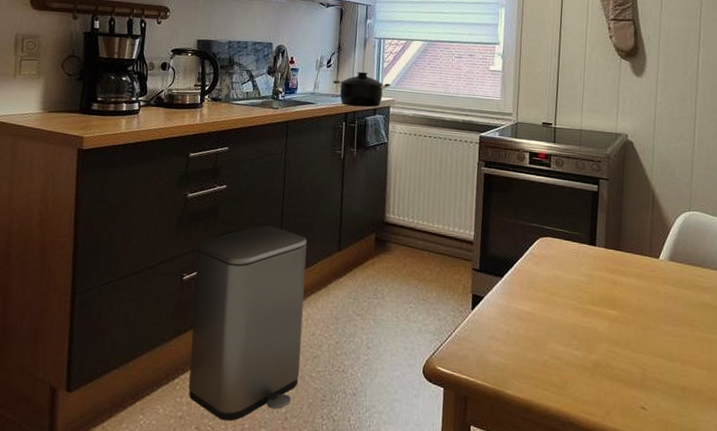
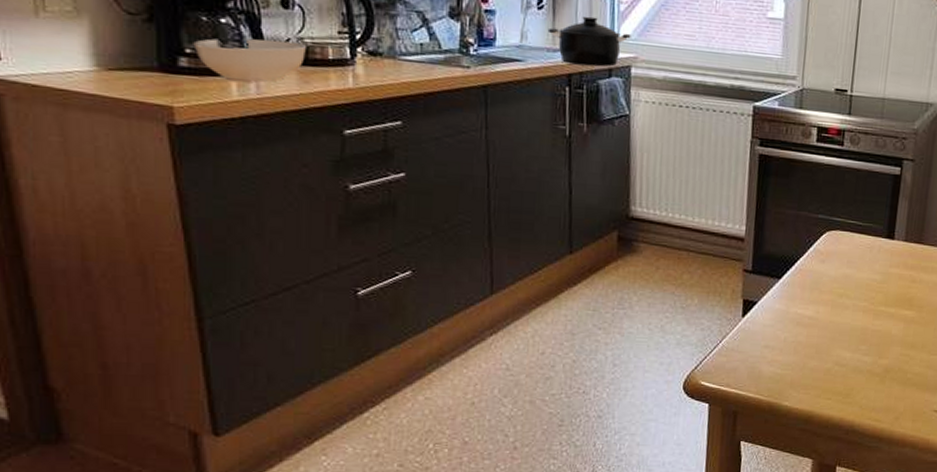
bowl: none [103,90,174,120] -> present [193,38,307,83]
pedal bin: present [188,225,308,422] -> none [372,224,529,456]

